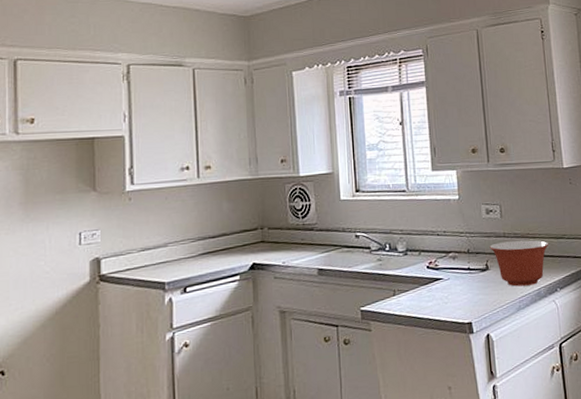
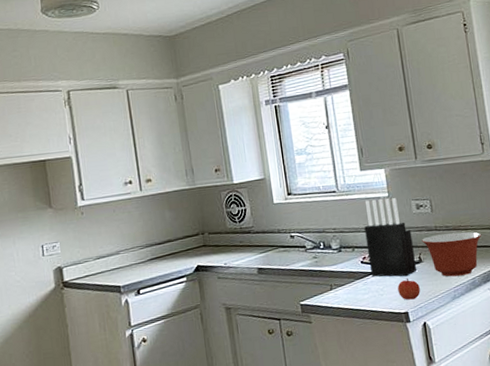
knife block: none [432,201,484,285] -> present [364,198,417,277]
apple: none [463,286,485,310] -> present [397,278,420,300]

